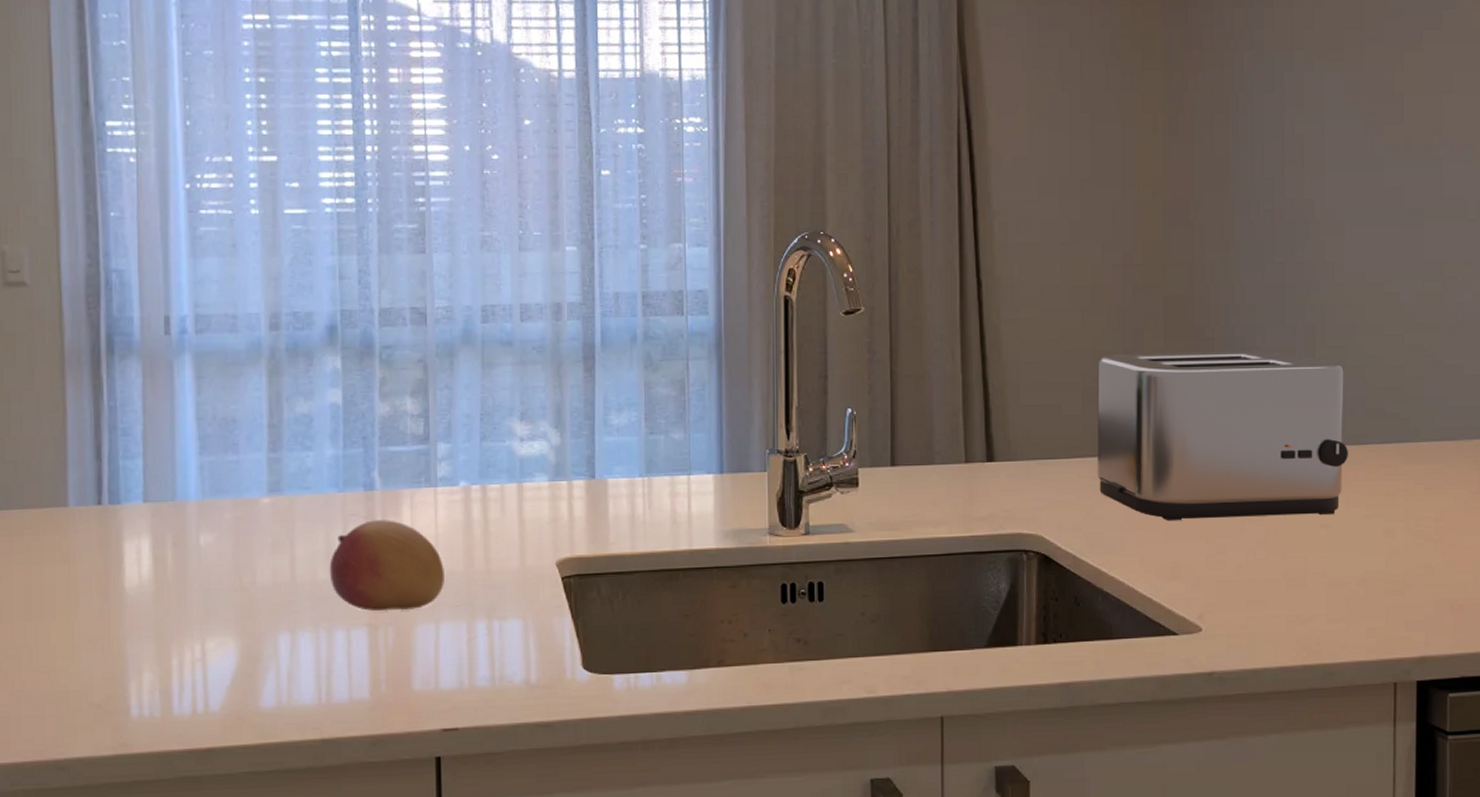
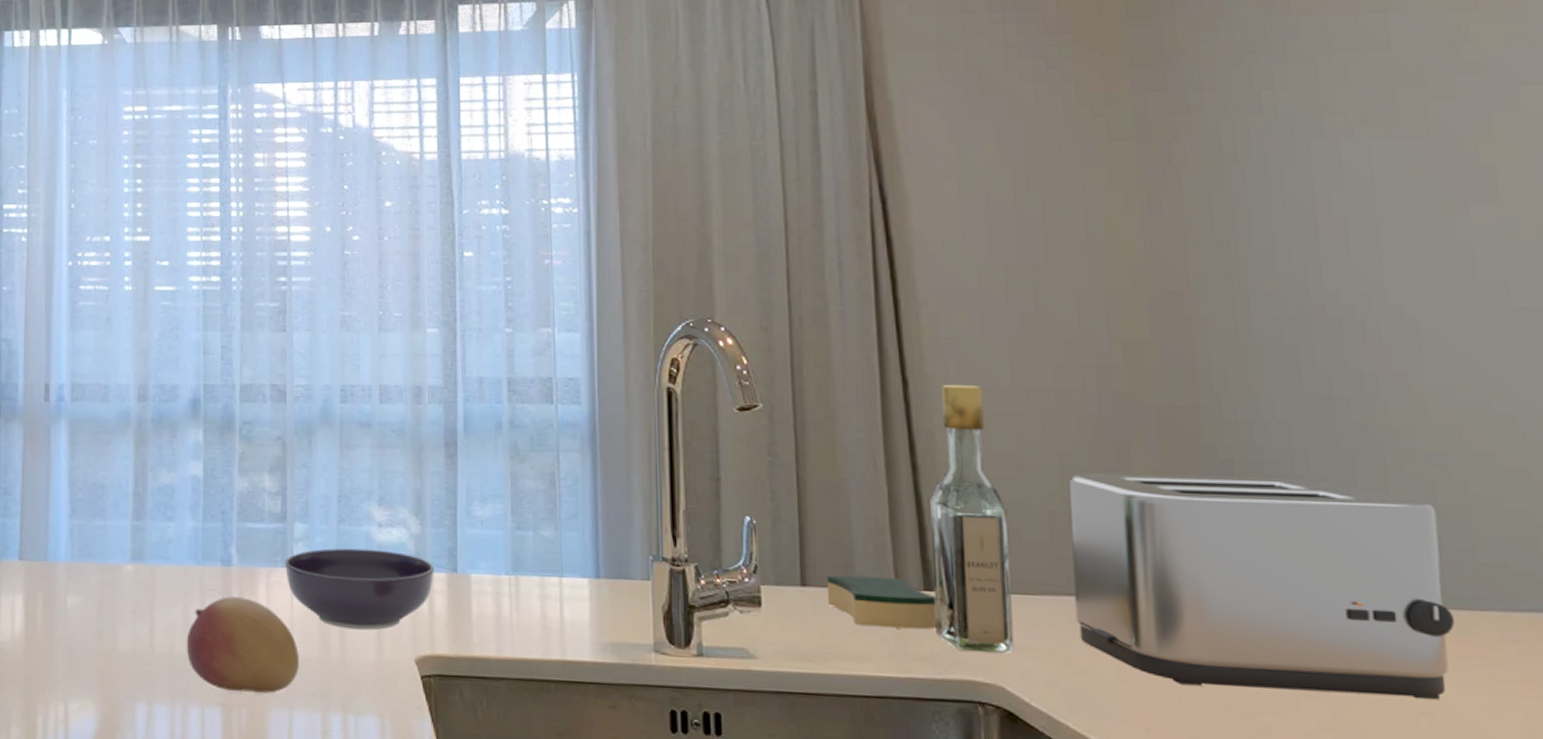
bowl: none [427,463,574,541] -> present [284,548,435,630]
sponge: none [912,453,995,496] -> present [827,575,937,630]
bottle: none [994,283,1052,509] -> present [930,384,1014,653]

